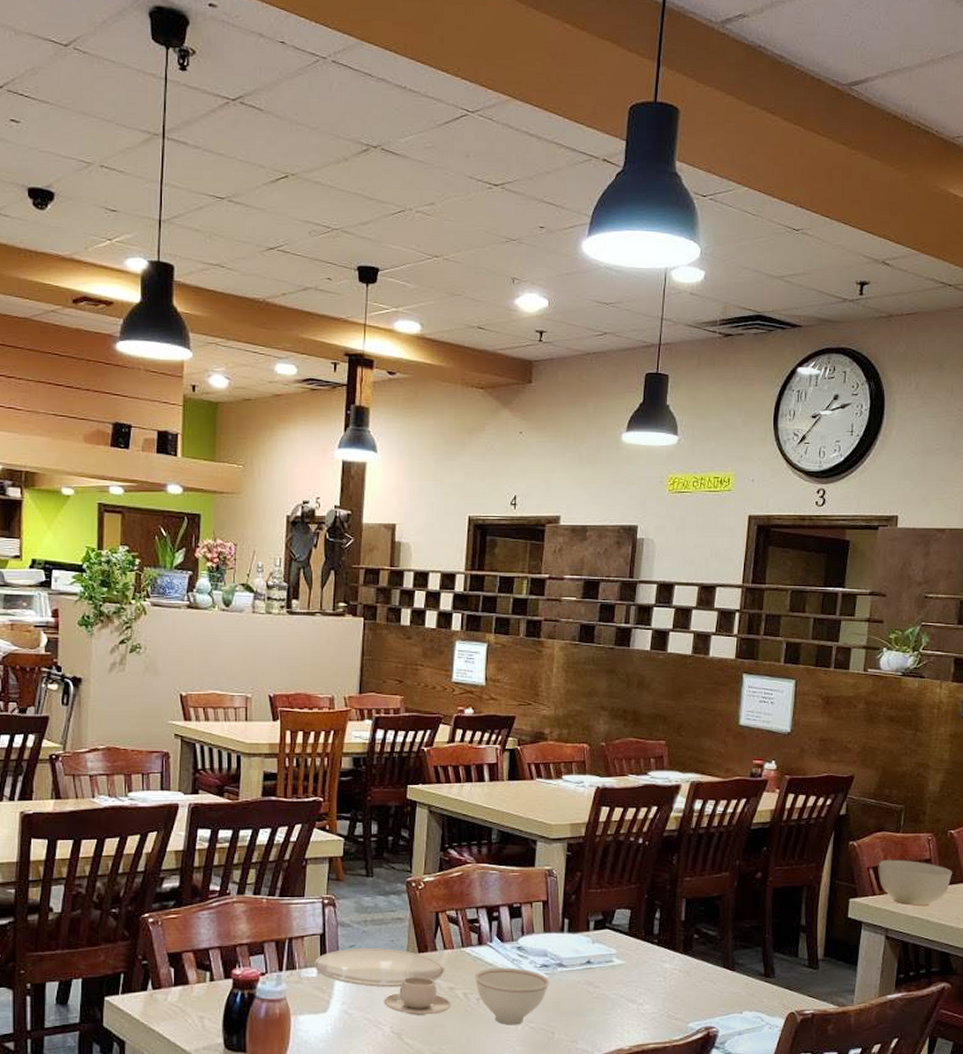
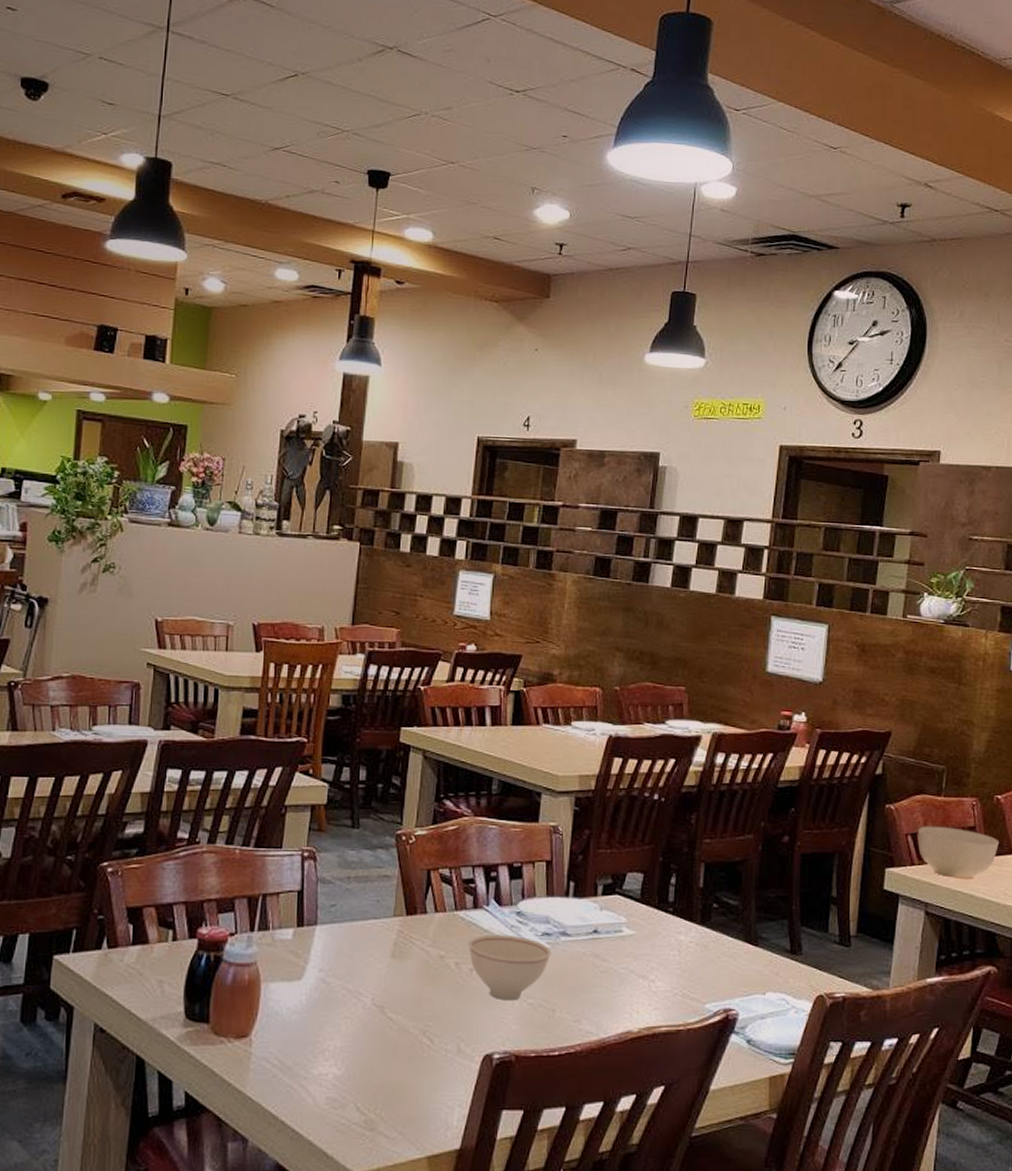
plate: present [314,948,445,988] -> none [289,909,435,954]
teacup: present [384,976,451,1015] -> none [365,941,441,986]

